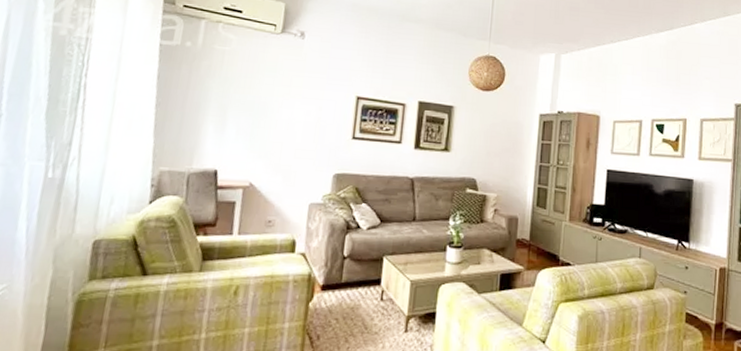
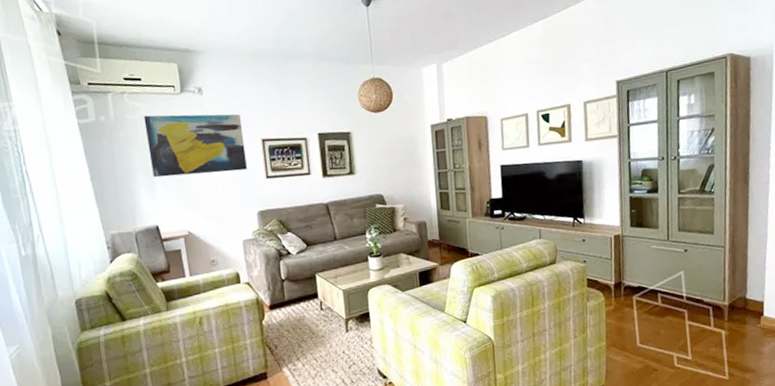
wall art: none [227,49,340,126] -> present [143,114,247,178]

